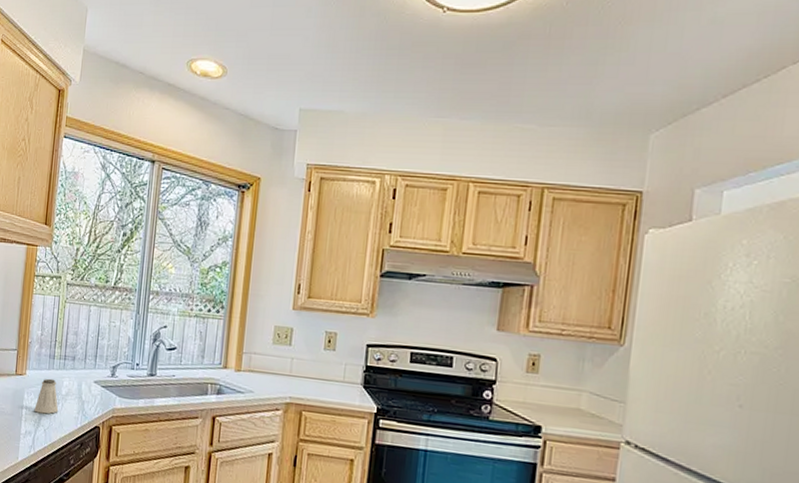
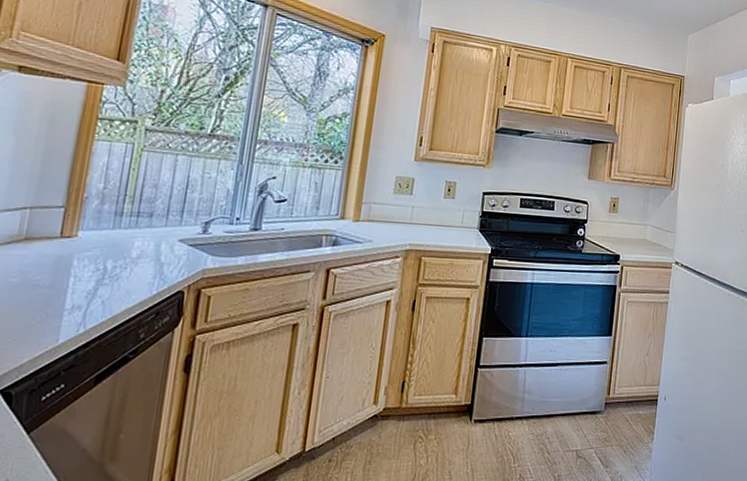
saltshaker: present [34,378,59,414] -> none [87,239,126,283]

